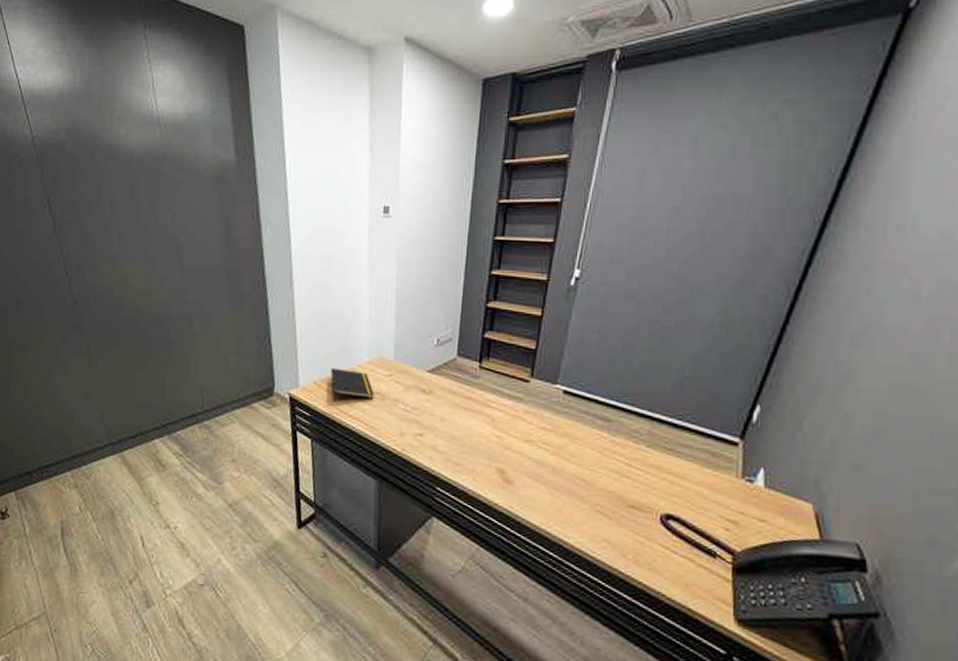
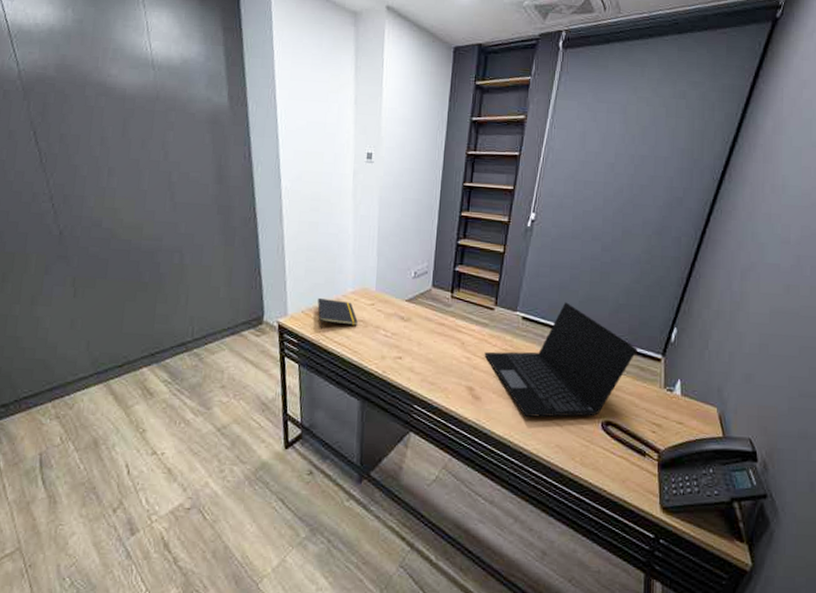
laptop: none [518,374,708,508] -> present [484,302,638,418]

